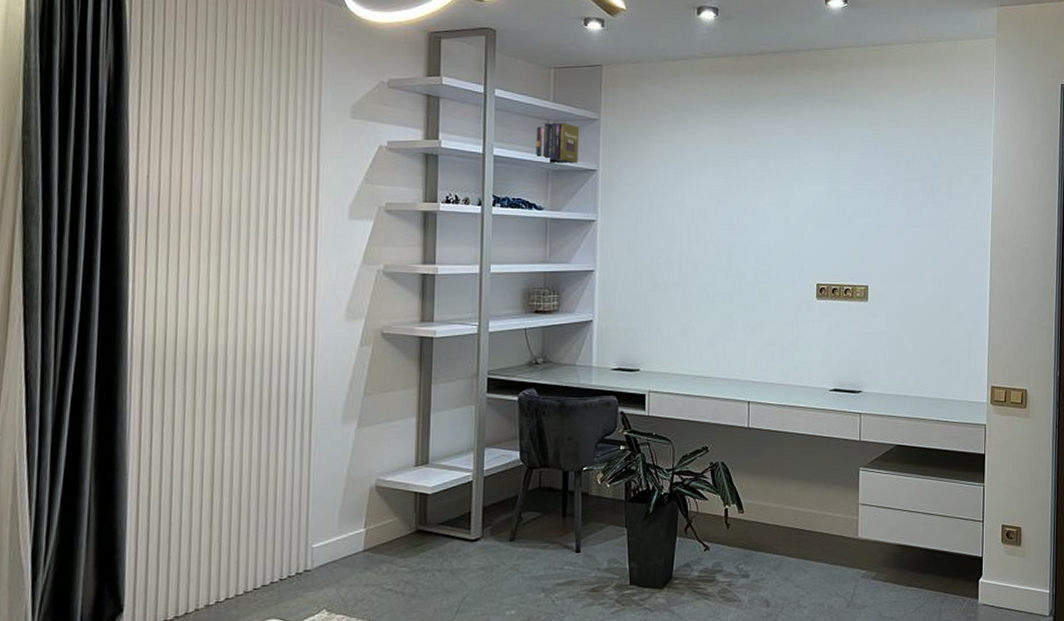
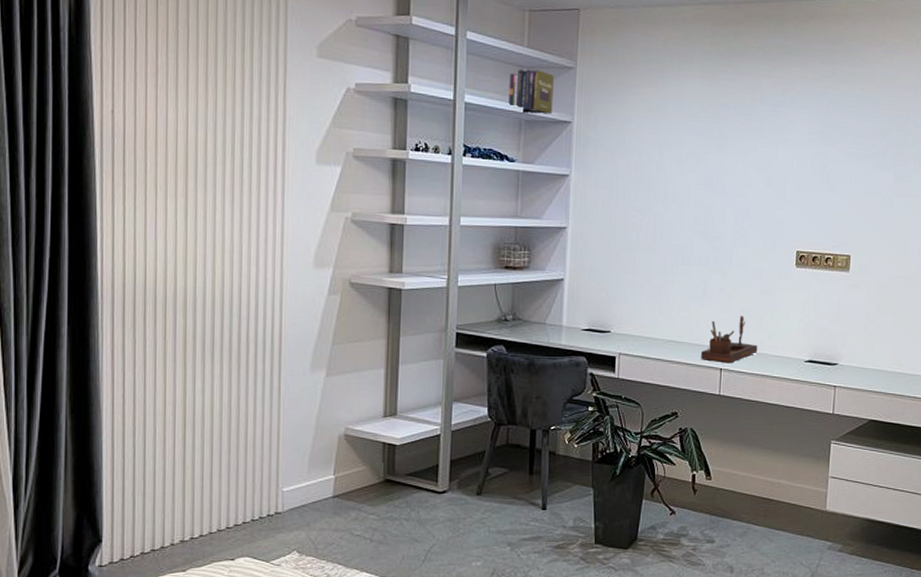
desk organizer: none [729,348,784,396] -> present [701,315,758,364]

